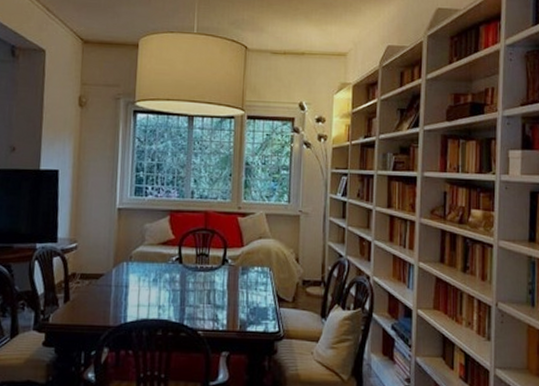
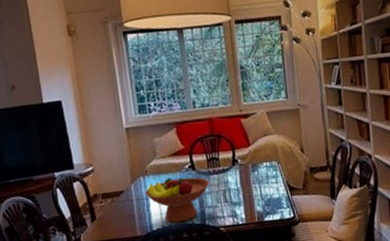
fruit bowl: none [125,267,195,318] -> present [145,177,210,223]

